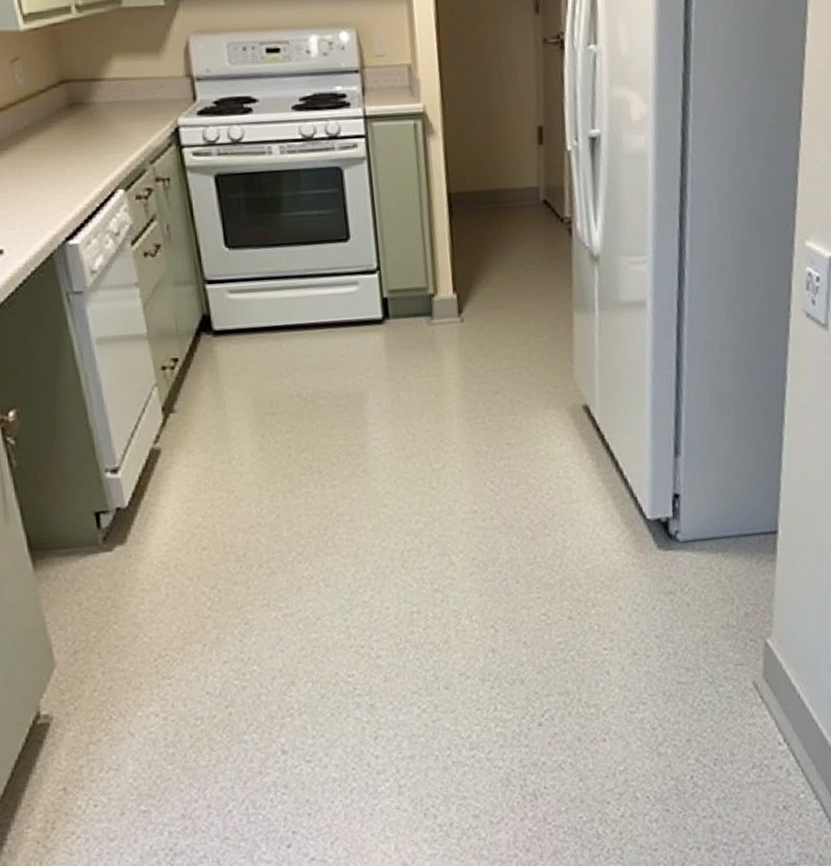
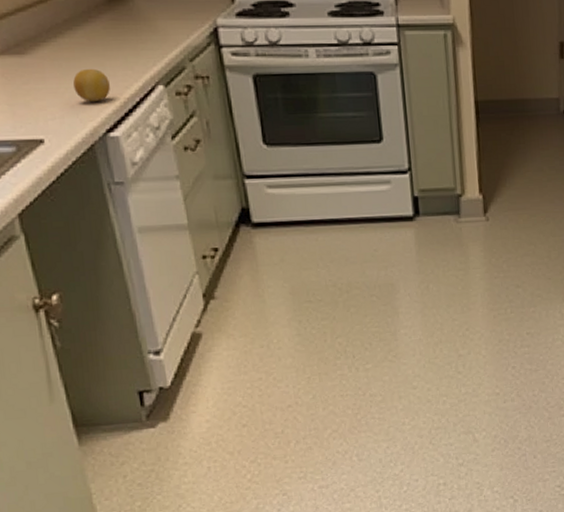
fruit: none [33,174,70,209] -> present [73,68,110,102]

